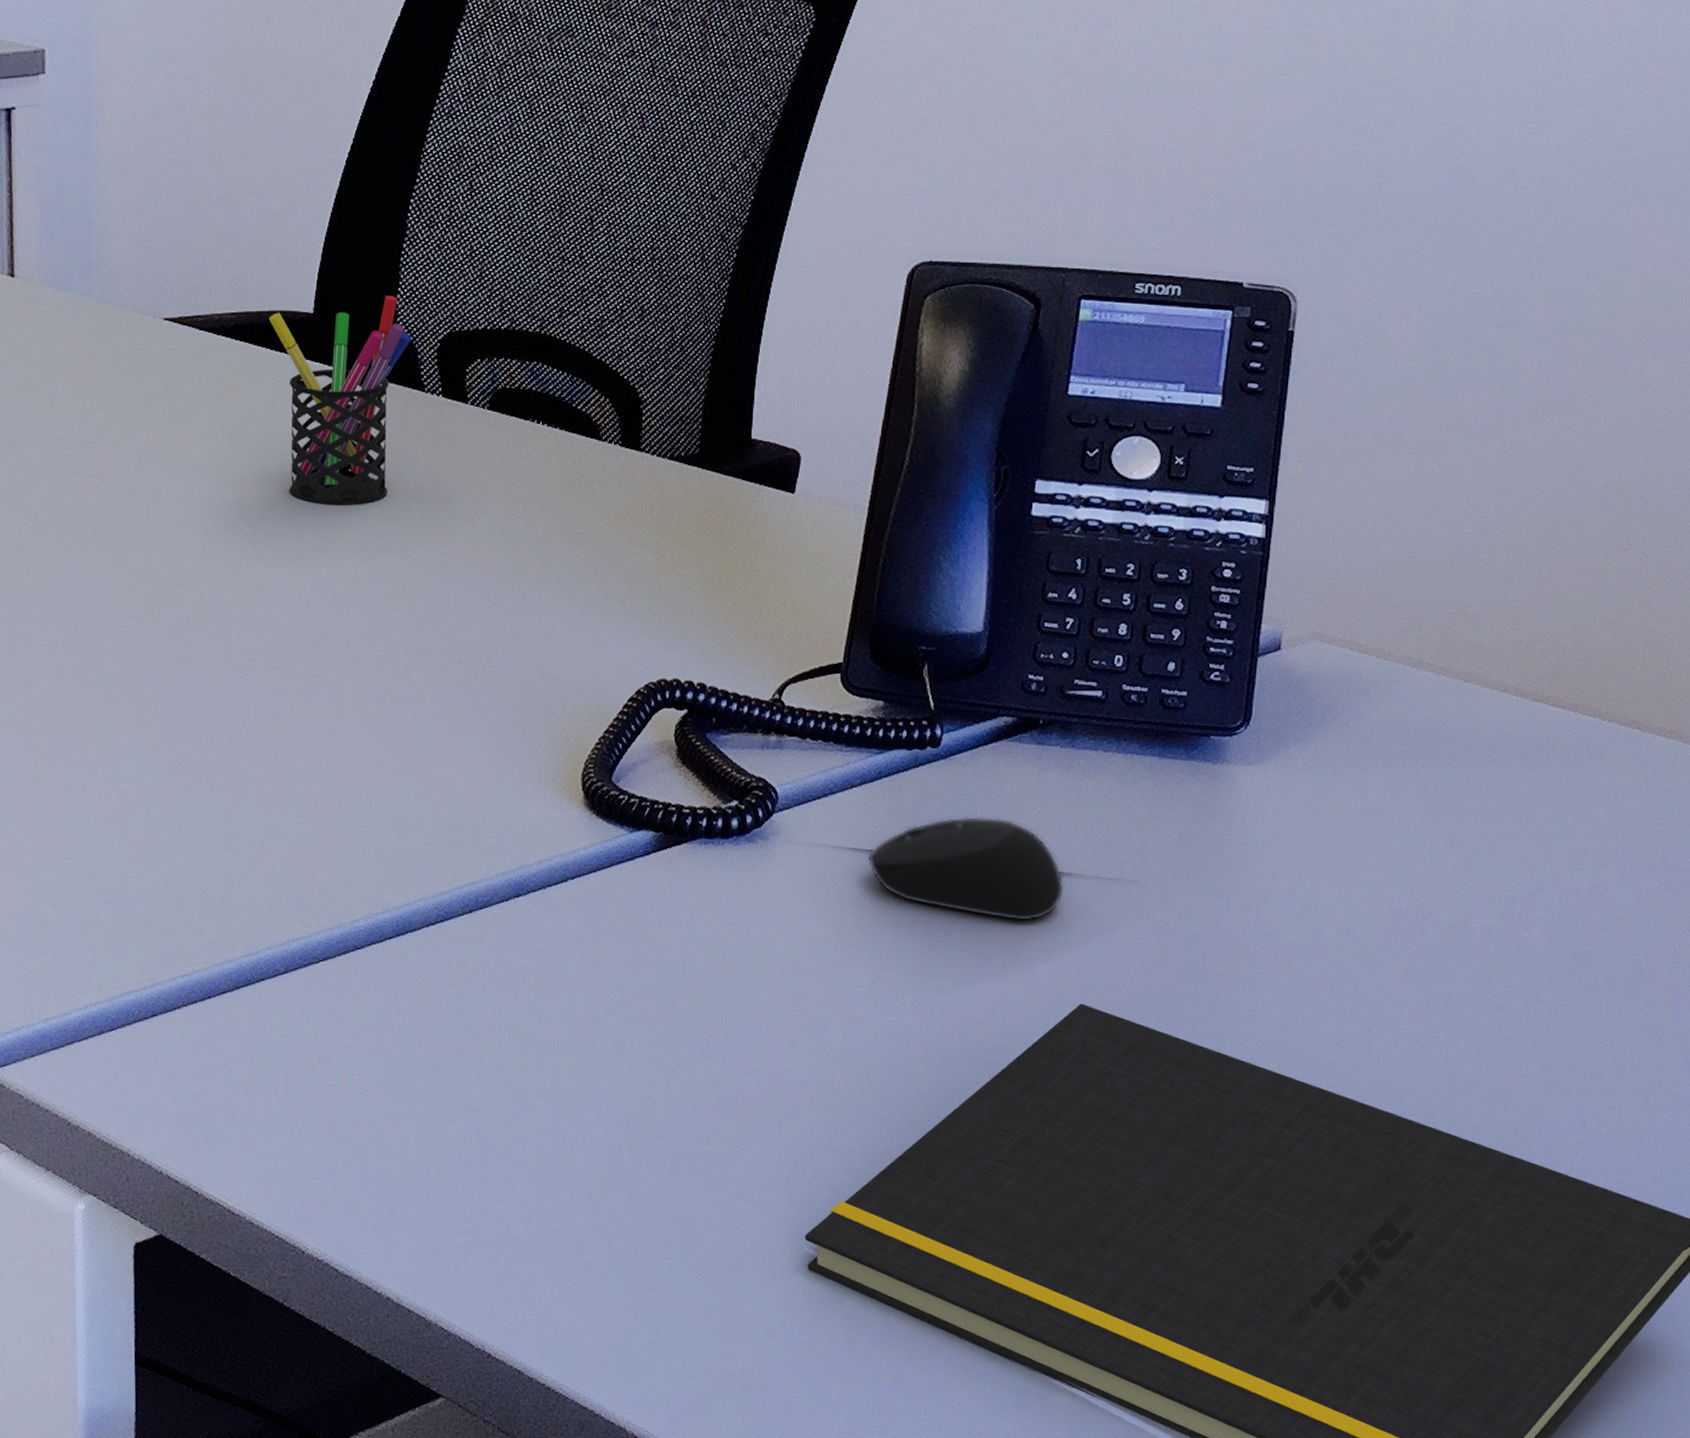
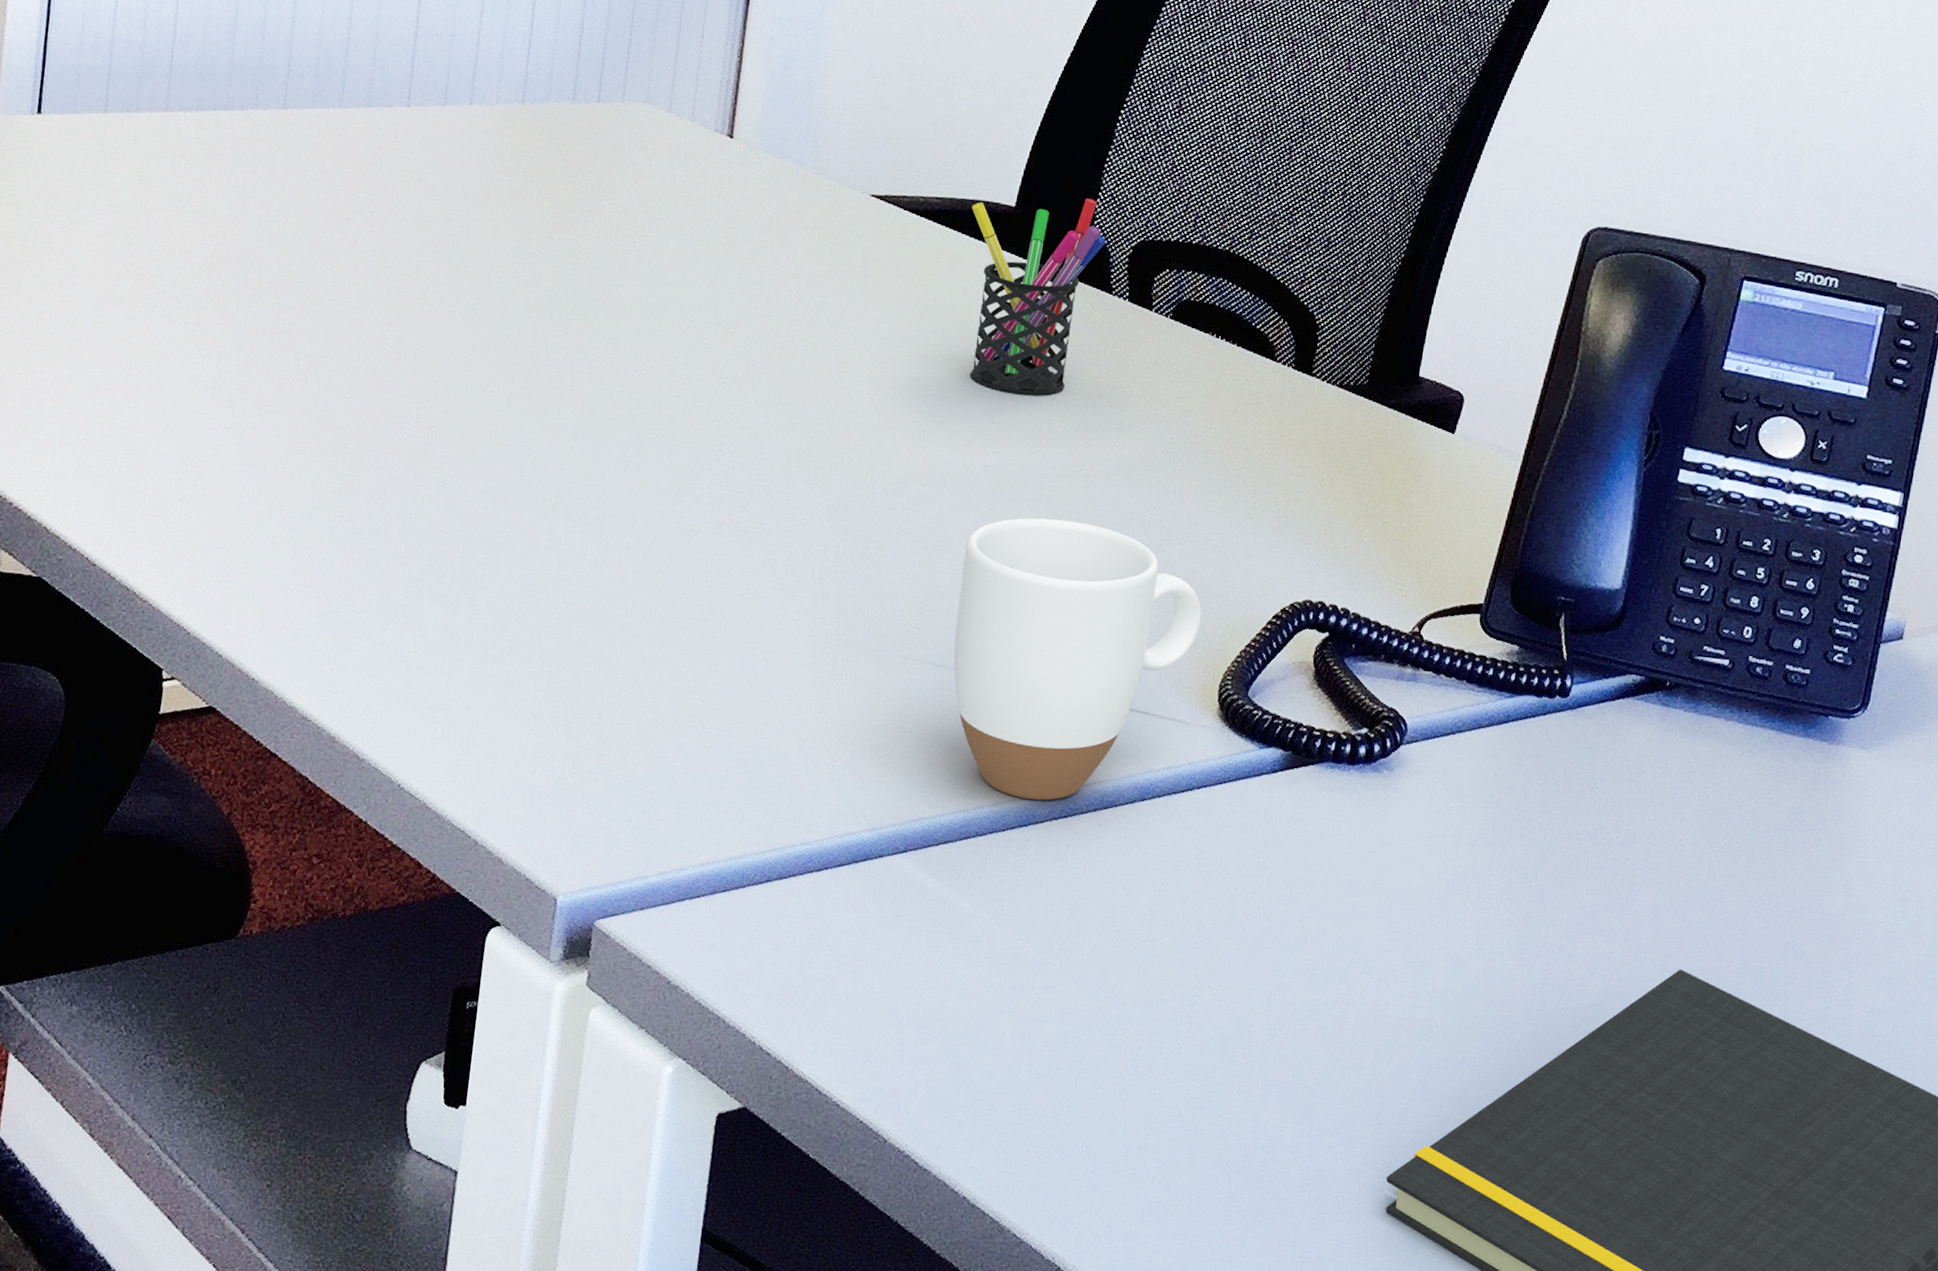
mug: none [307,627,555,908] -> present [953,517,1202,801]
computer mouse: present [866,816,1064,922] -> none [1486,768,1675,881]

